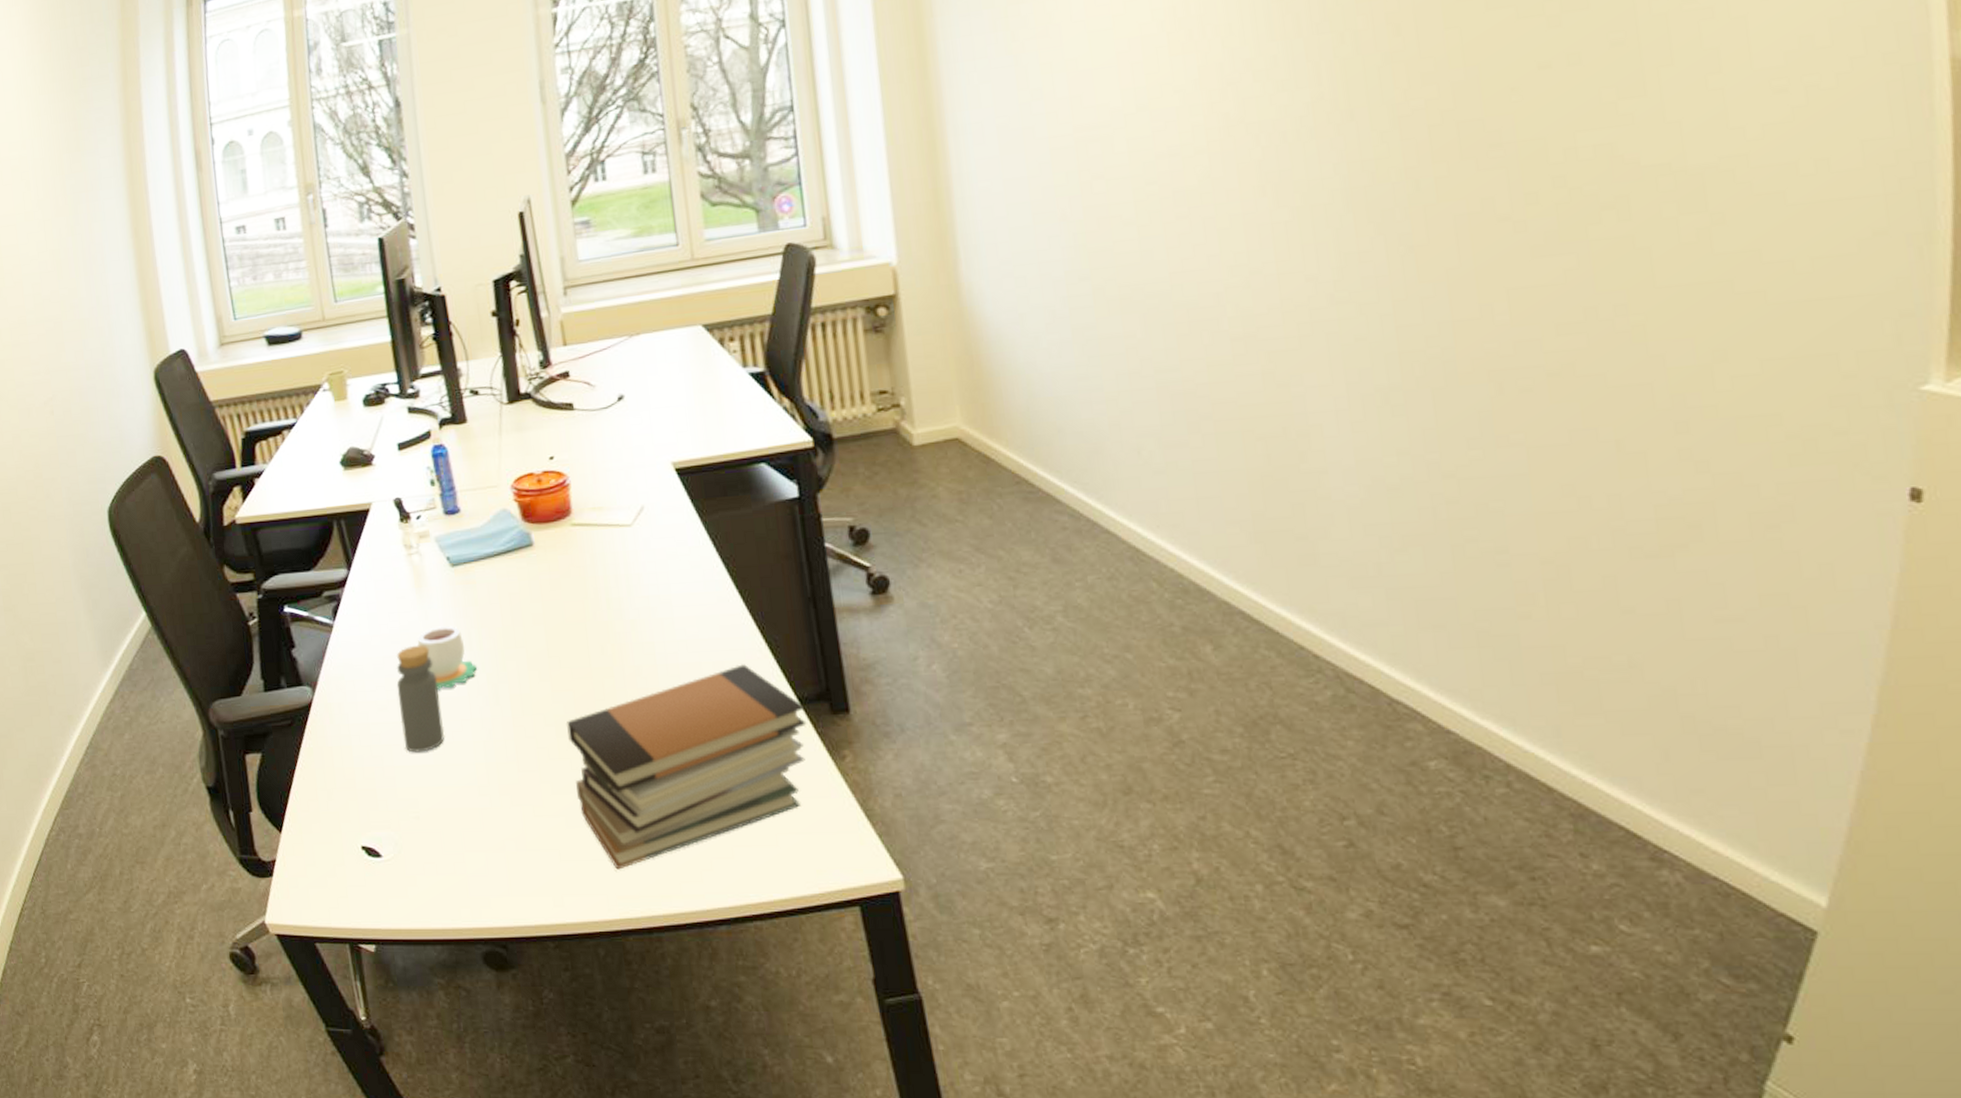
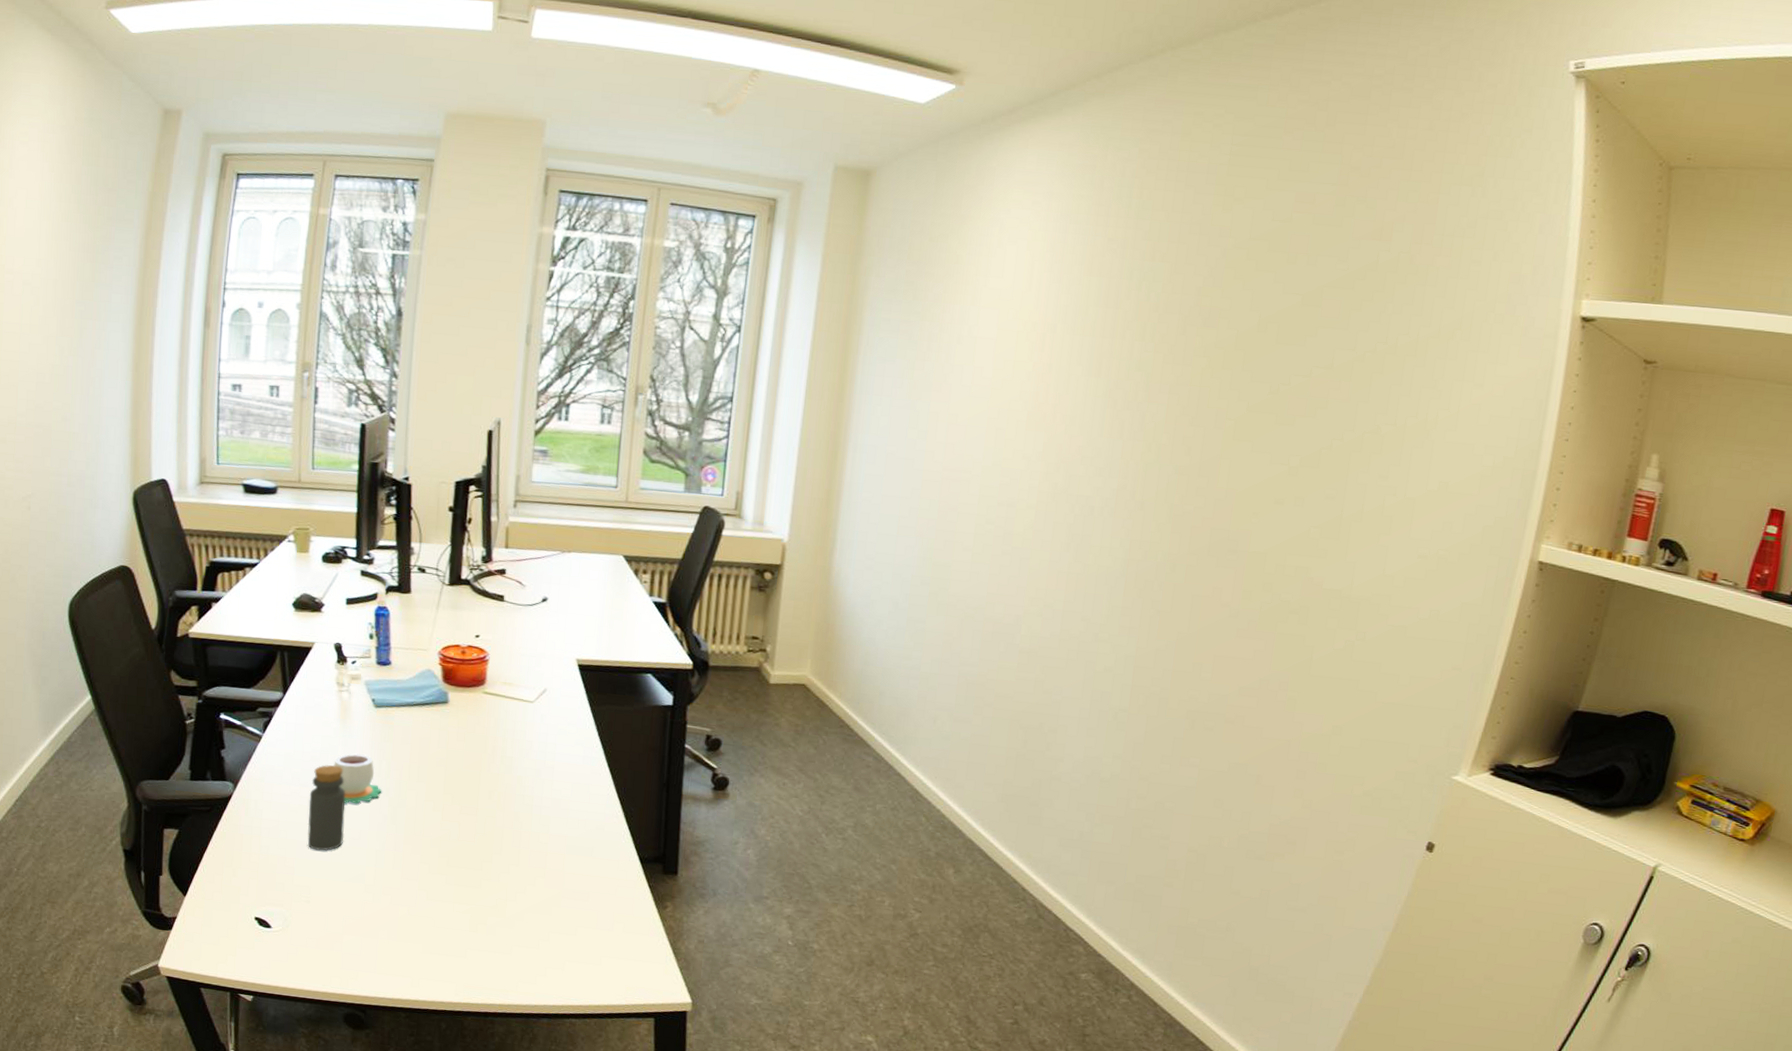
book stack: present [567,664,807,870] -> none [447,824,644,966]

